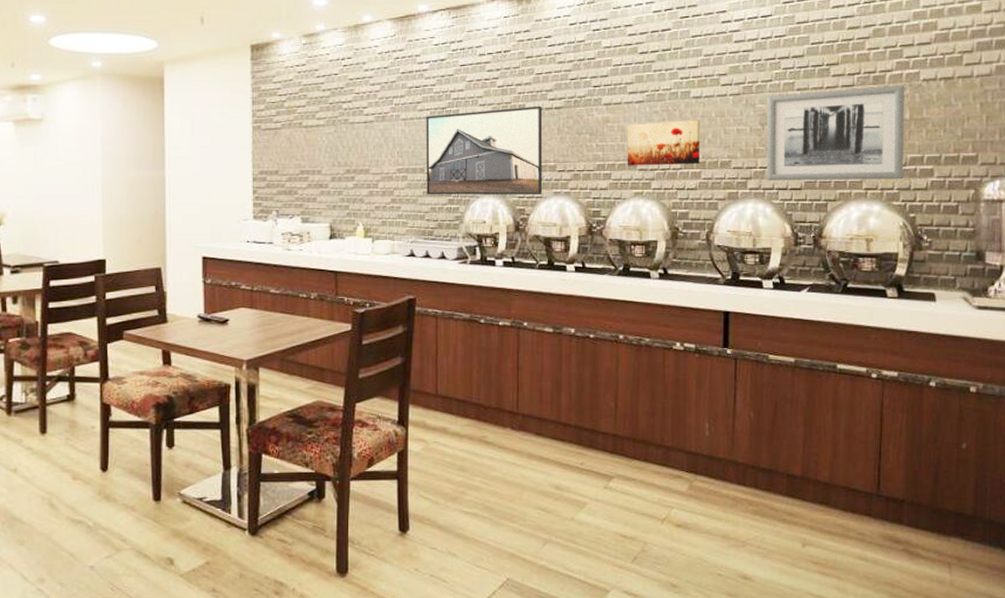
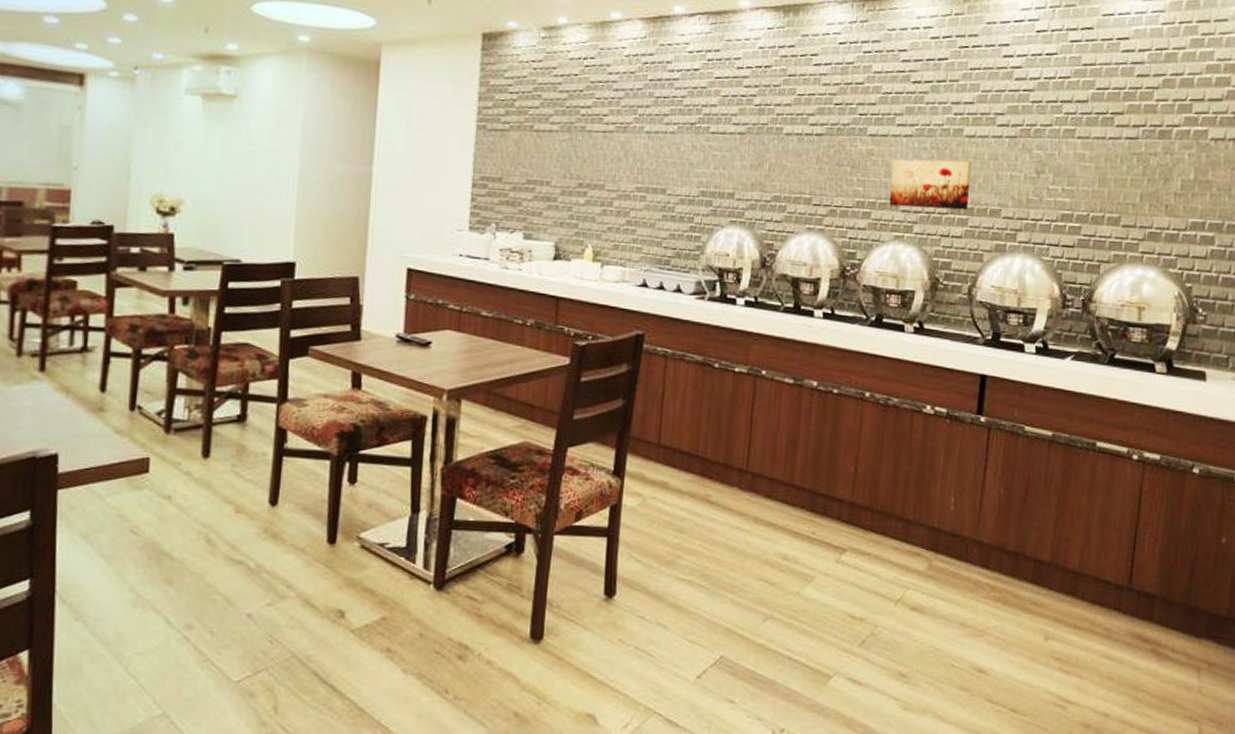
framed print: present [426,106,542,195] -> none [666,130,801,230]
wall art: present [766,85,905,181] -> none [1037,141,1192,245]

